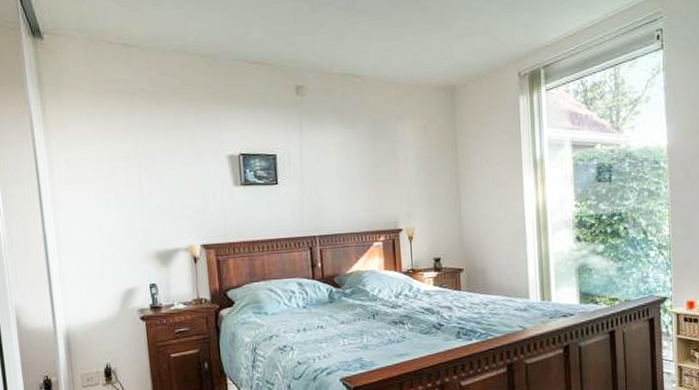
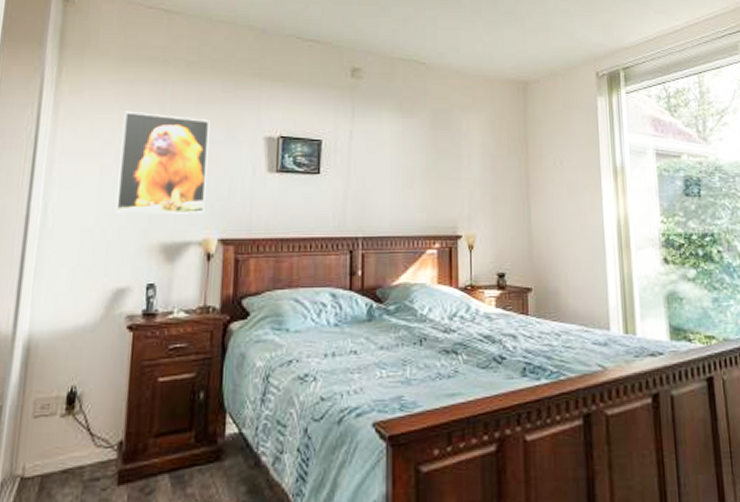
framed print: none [105,140,186,229] -> present [116,111,210,214]

